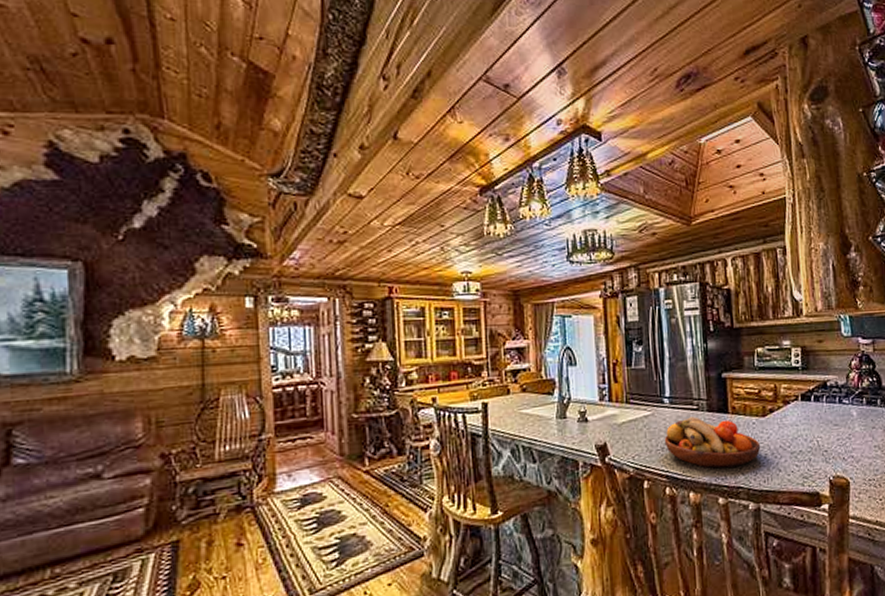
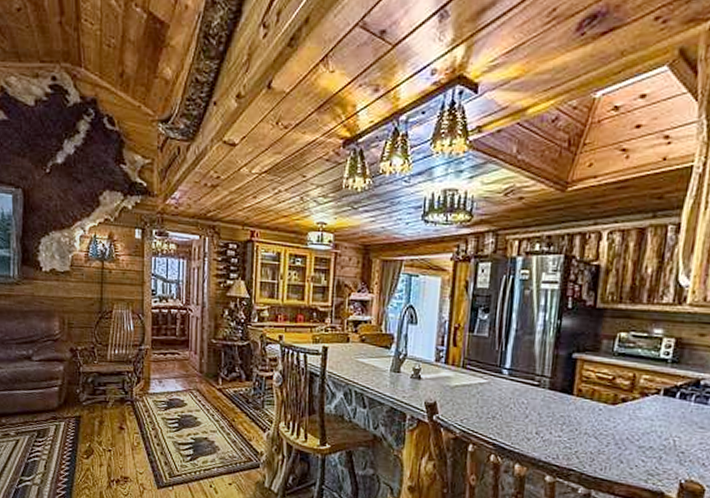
fruit bowl: present [664,417,761,468] -> none [496,392,604,450]

